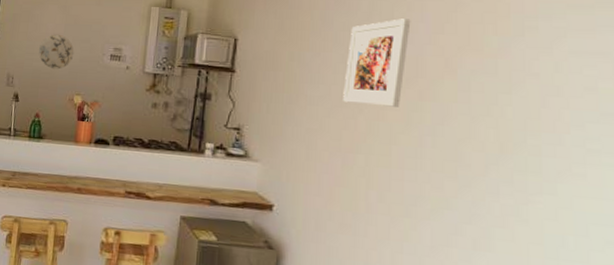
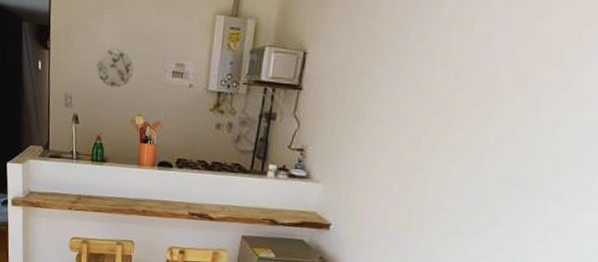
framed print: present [343,19,411,107] -> none [409,28,492,126]

